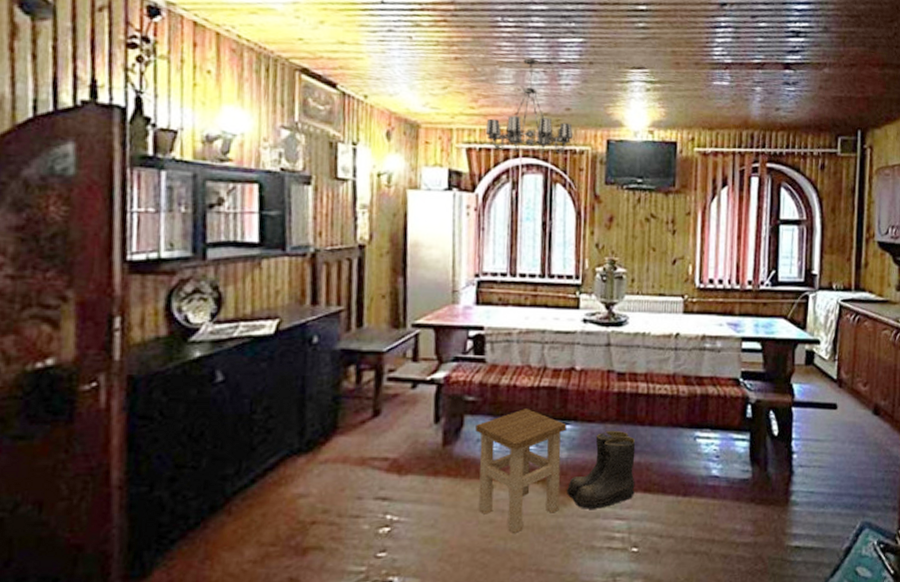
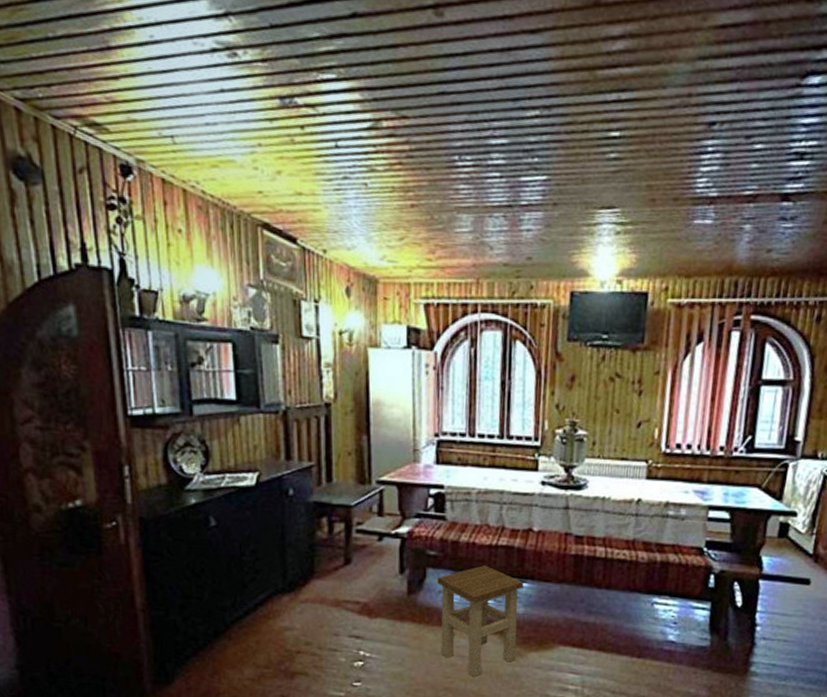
chandelier: present [485,58,574,155] -> none [443,202,535,310]
boots: present [566,430,636,509] -> none [522,590,592,662]

